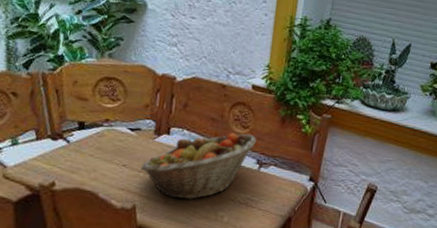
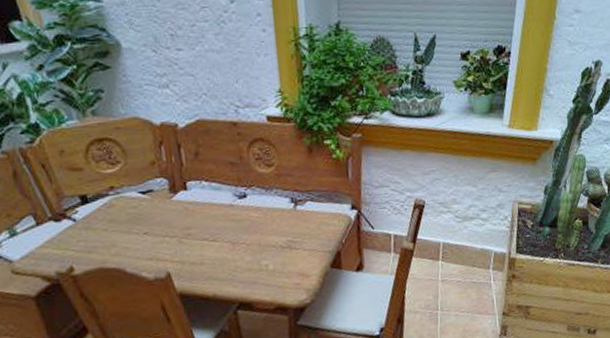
fruit basket: present [140,133,257,200] -> none [164,171,286,258]

